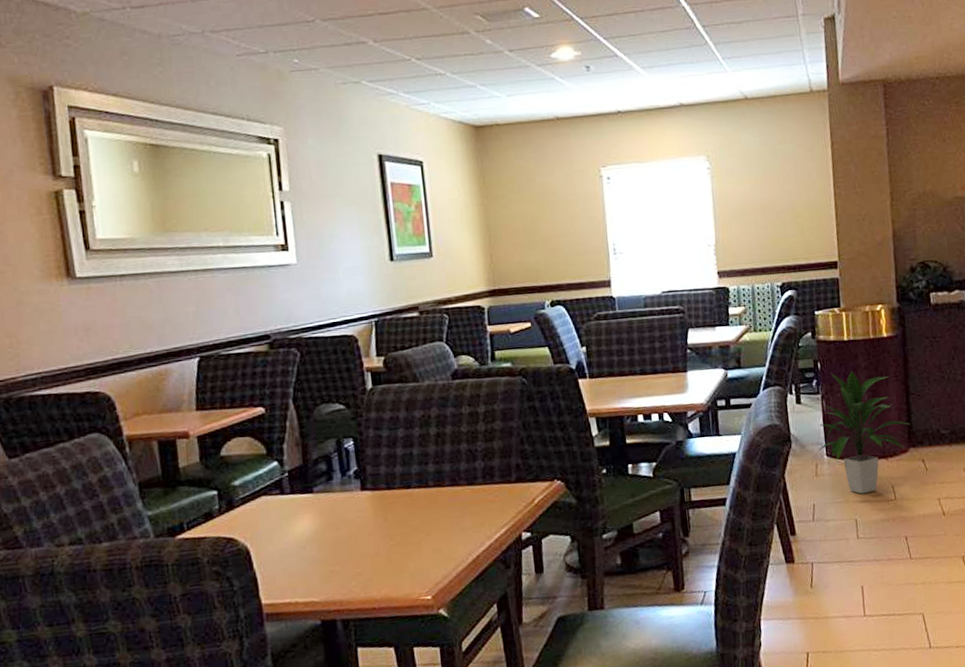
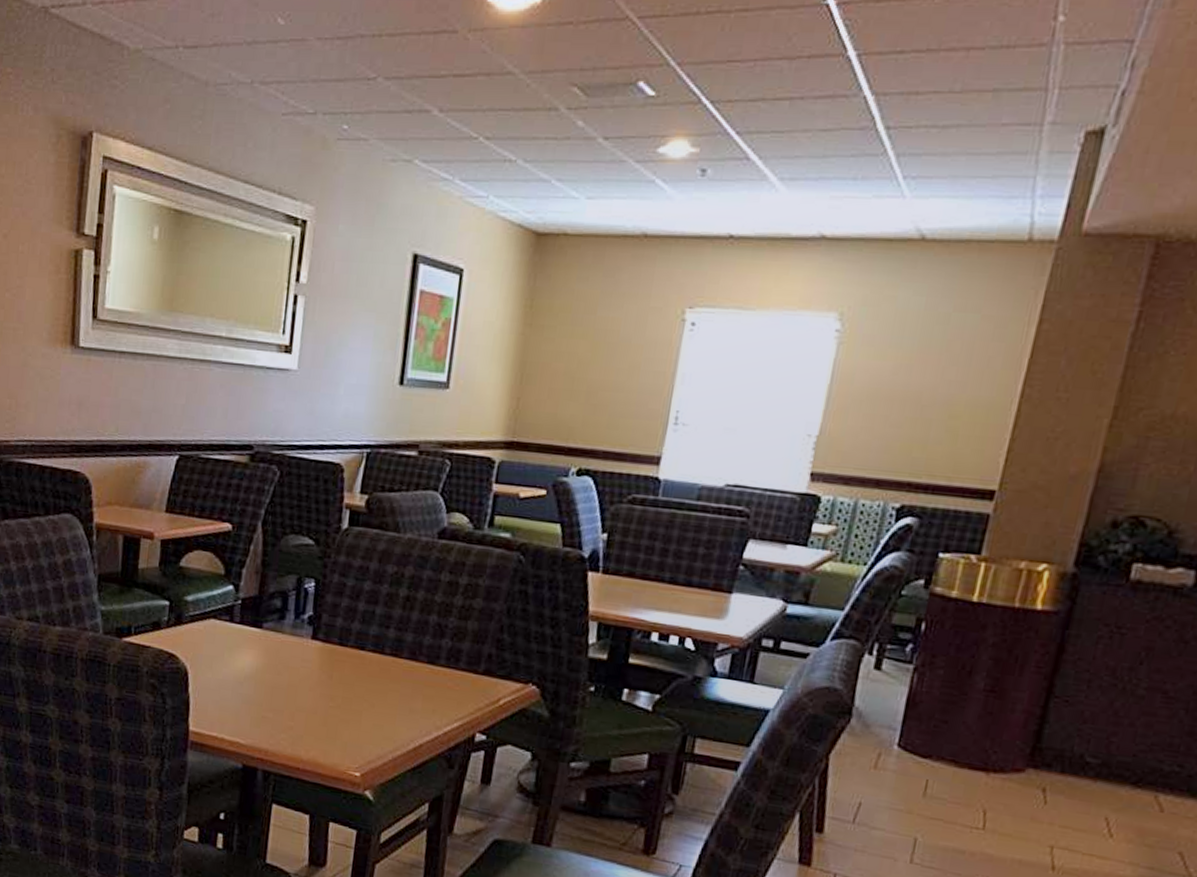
indoor plant: present [817,370,910,494] -> none [885,639,1040,810]

